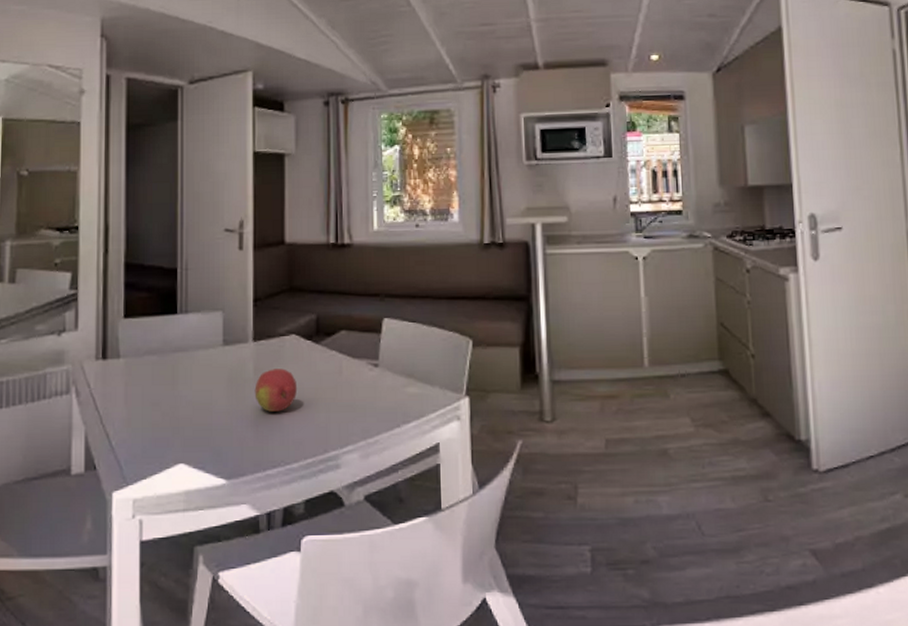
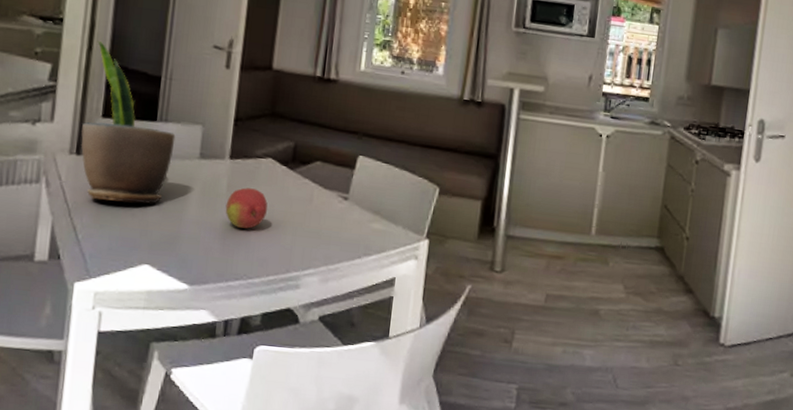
potted plant: none [106,243,197,403] -> present [81,41,176,204]

